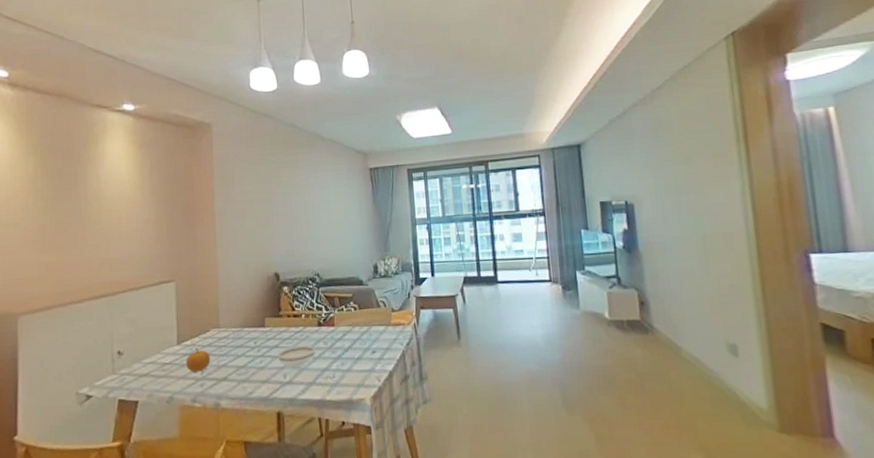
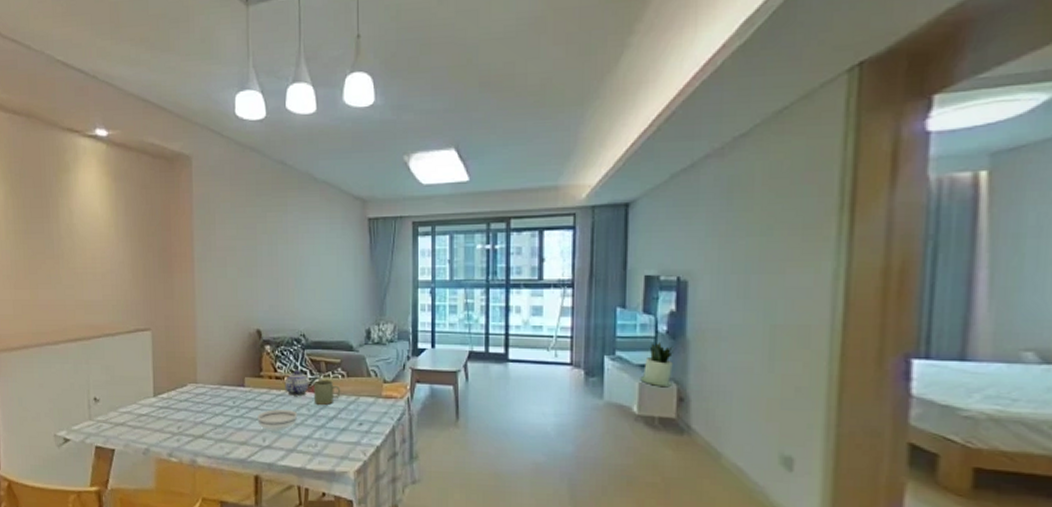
fruit: present [186,347,210,372] -> none [162,401,187,426]
teapot: none [302,306,325,331] -> present [284,369,309,396]
mug: none [329,314,354,337] -> present [313,380,341,405]
planter: none [607,255,634,295] -> present [640,341,675,388]

